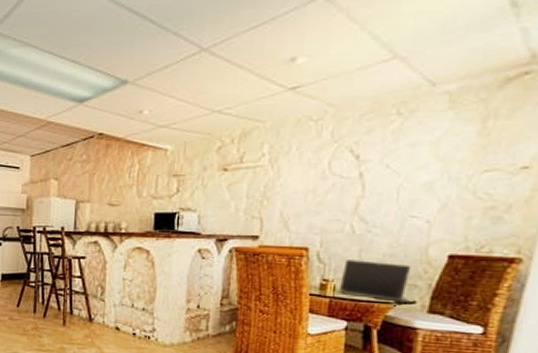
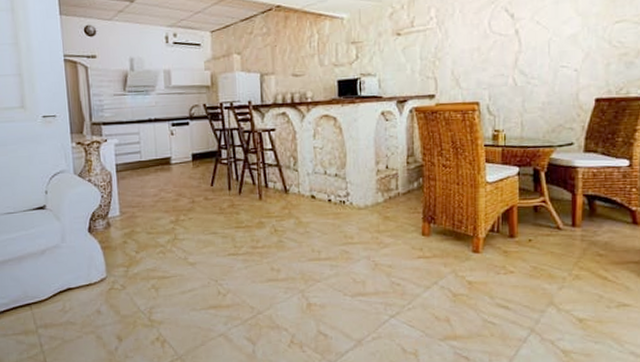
laptop computer: present [340,260,412,303] -> none [509,109,569,145]

